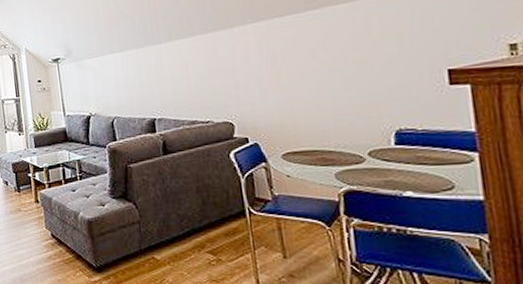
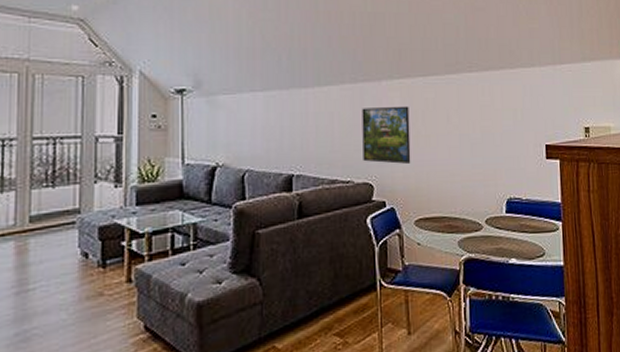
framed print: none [215,47,273,103] -> present [362,106,411,164]

